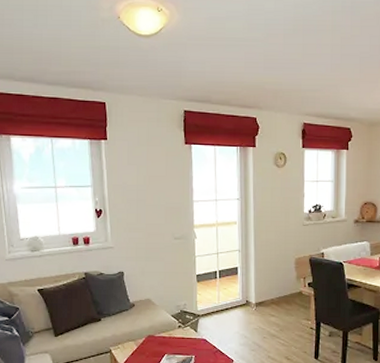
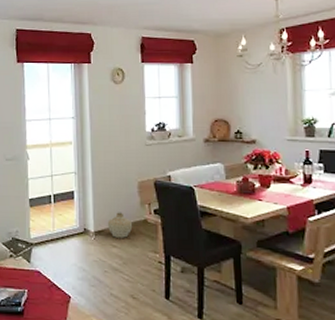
ceramic jug: none [267,285,289,308] -> present [107,212,133,238]

